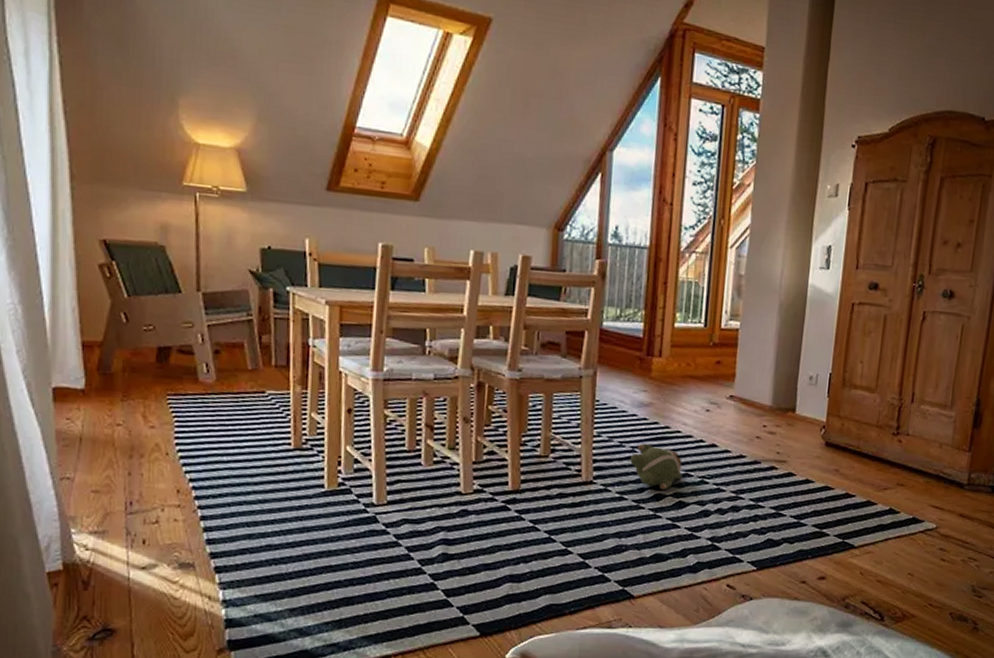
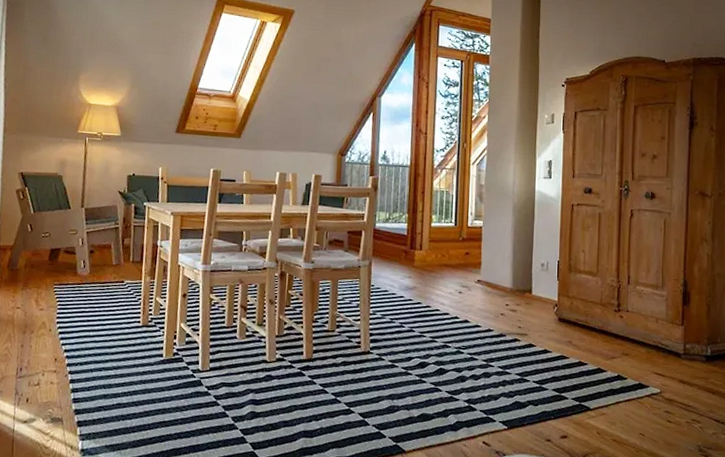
plush toy: present [630,443,682,491] -> none [399,319,442,359]

